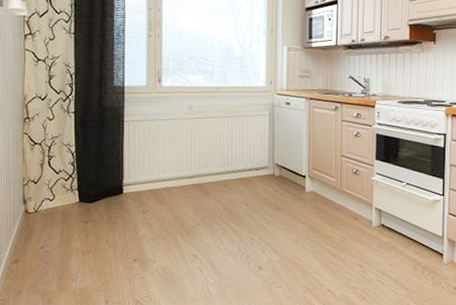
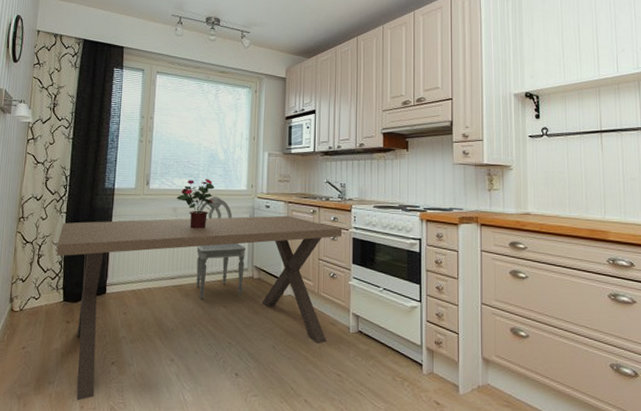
dining table: none [67,112,366,296] -> present [56,215,343,401]
potted flower: none [191,75,232,127] -> present [176,179,215,229]
dining chair: none [215,93,267,198] -> present [196,195,246,300]

